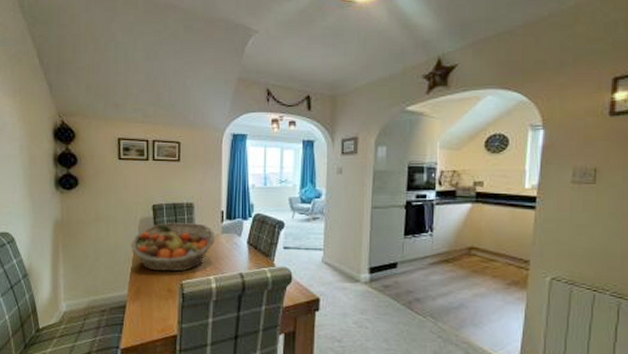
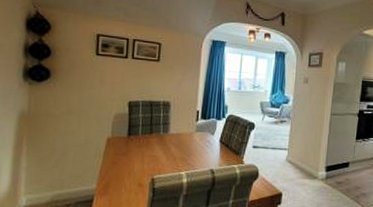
fruit basket: present [131,222,216,272] -> none [103,119,190,167]

